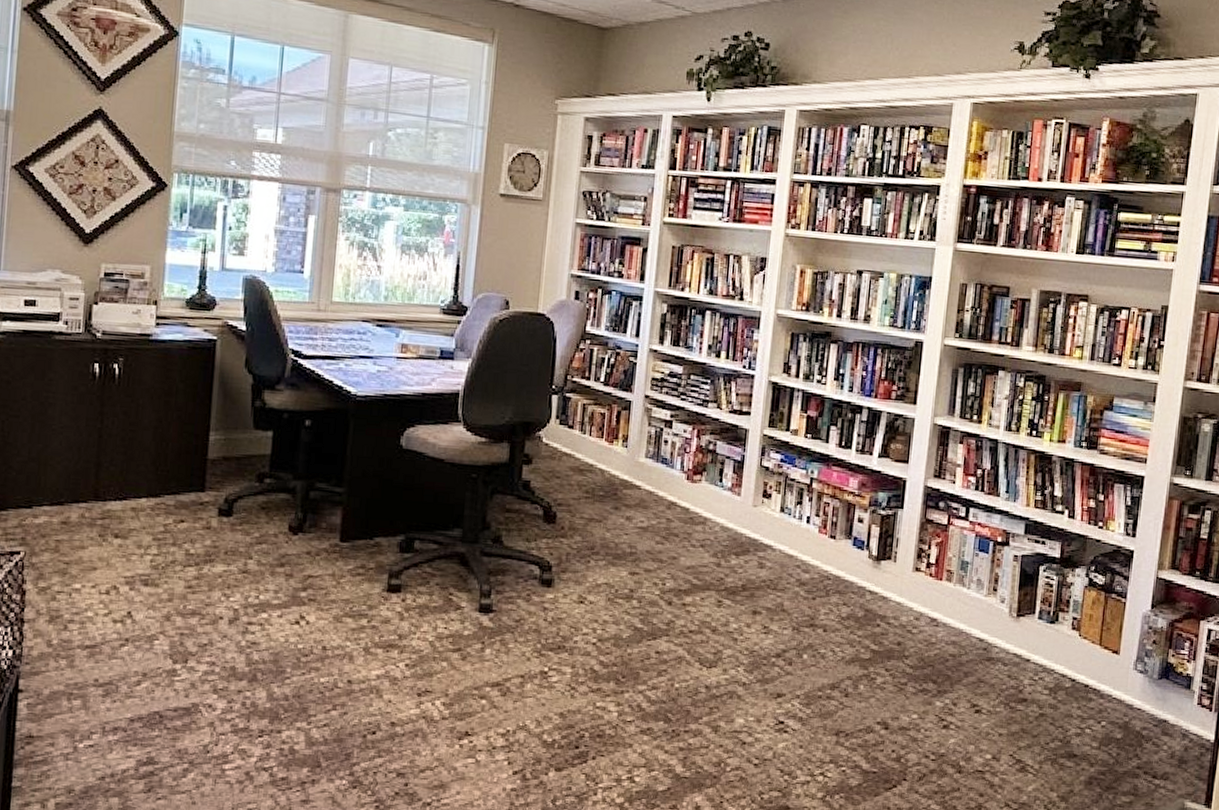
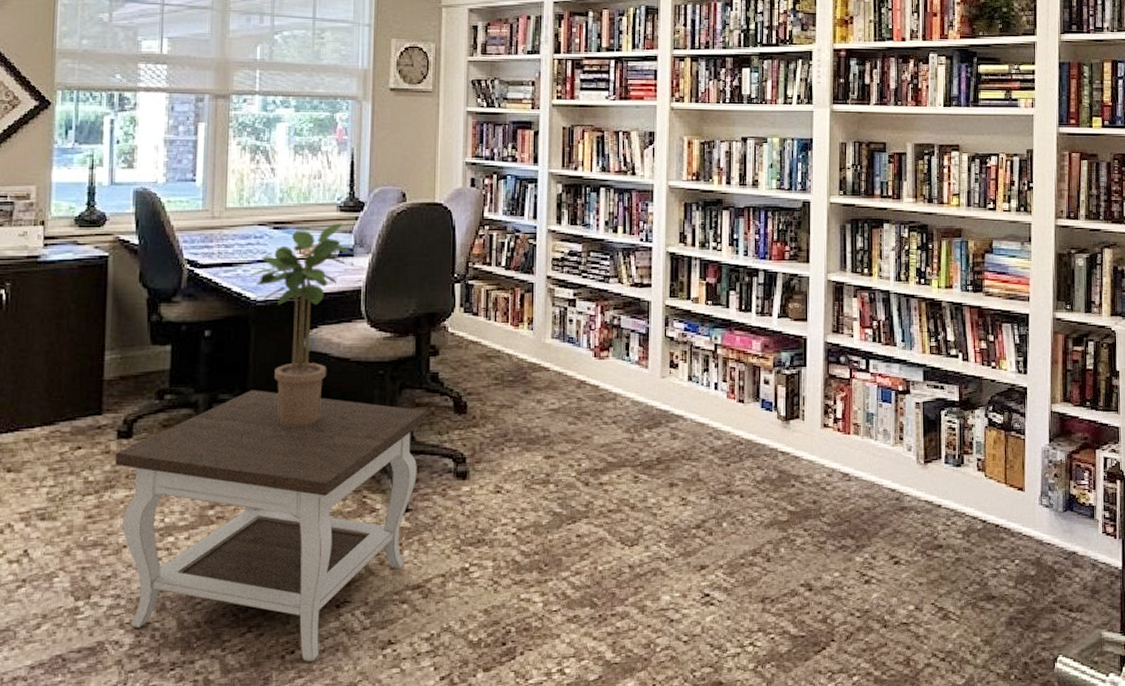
side table: none [215,481,517,744] -> present [115,390,427,663]
potted plant: none [350,325,455,521] -> present [249,223,354,427]

